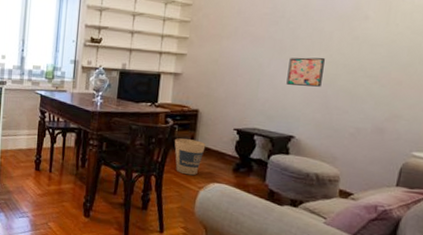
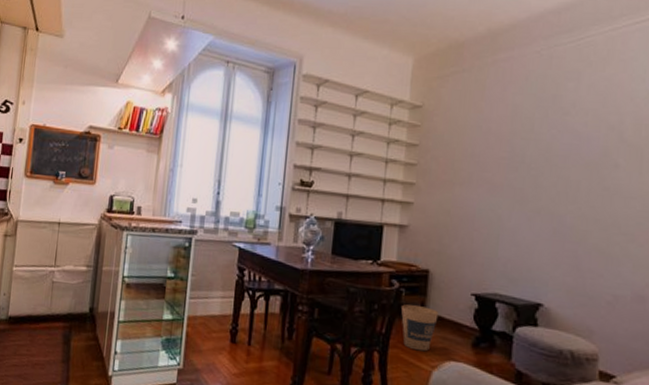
wall art: present [286,57,325,87] -> none [530,210,573,245]

